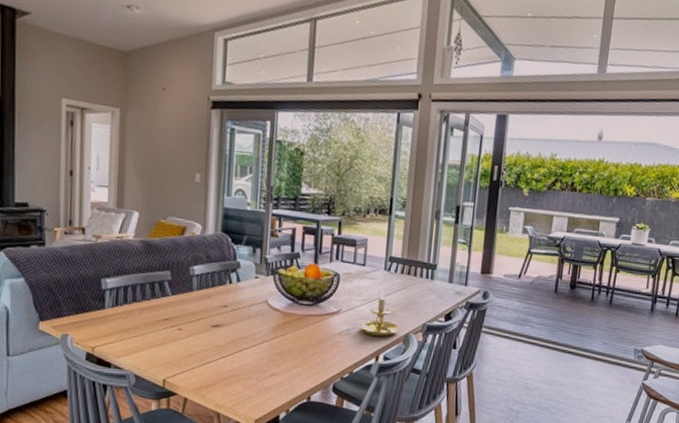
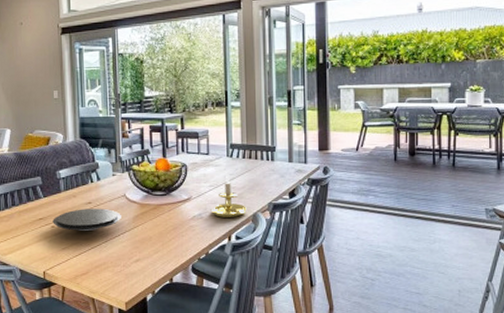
plate: none [180,312,261,338] -> present [53,208,121,231]

